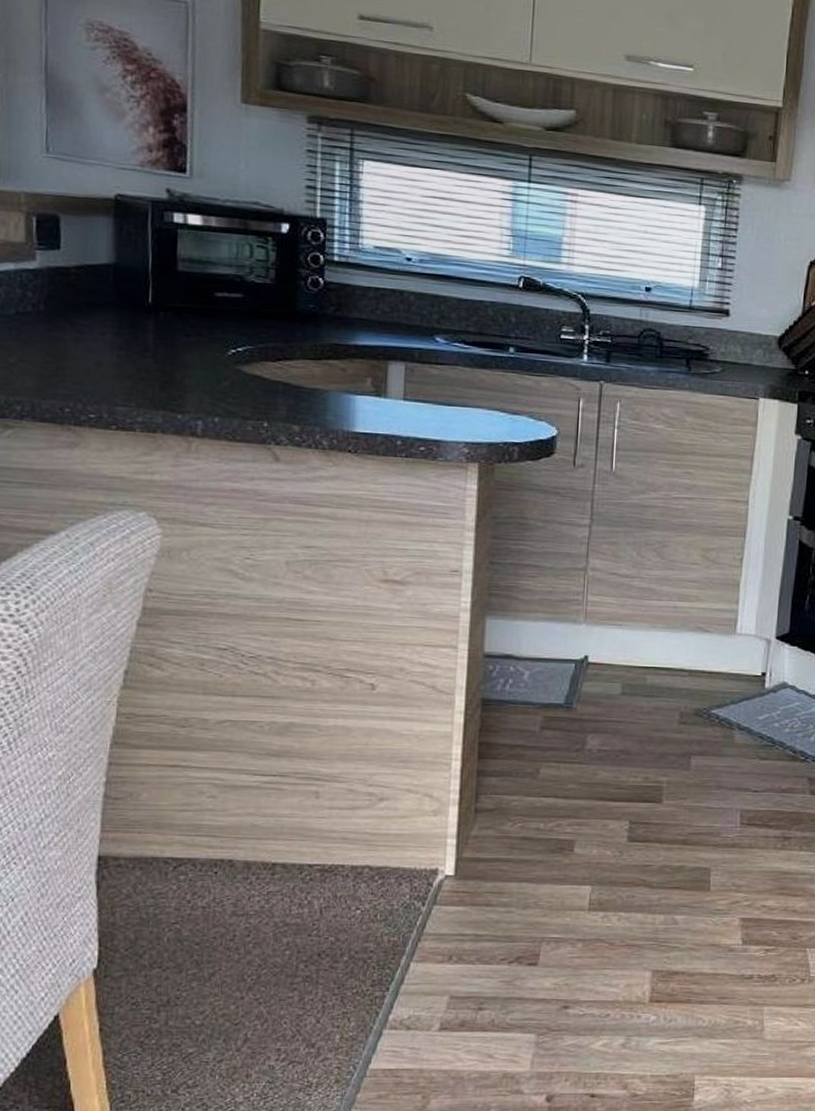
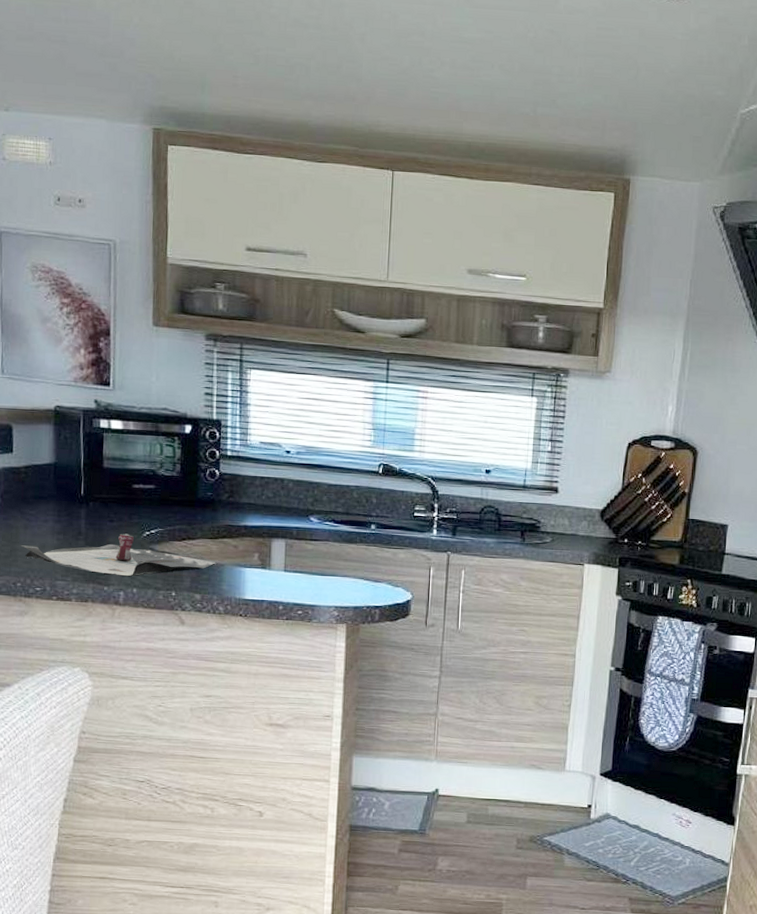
newspaper: none [68,351,319,402] -> present [19,533,216,576]

